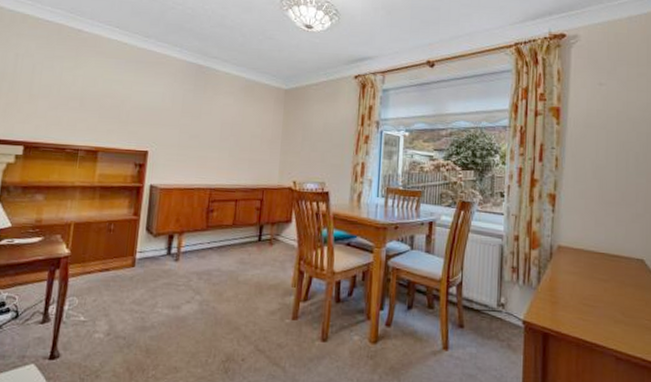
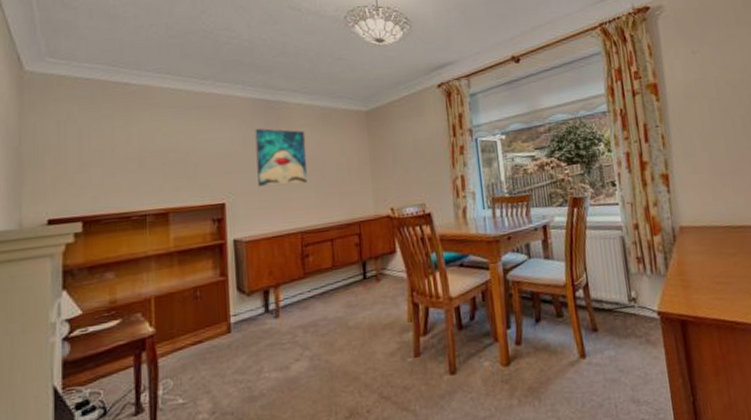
wall art: none [179,90,228,146] -> present [255,128,307,187]

